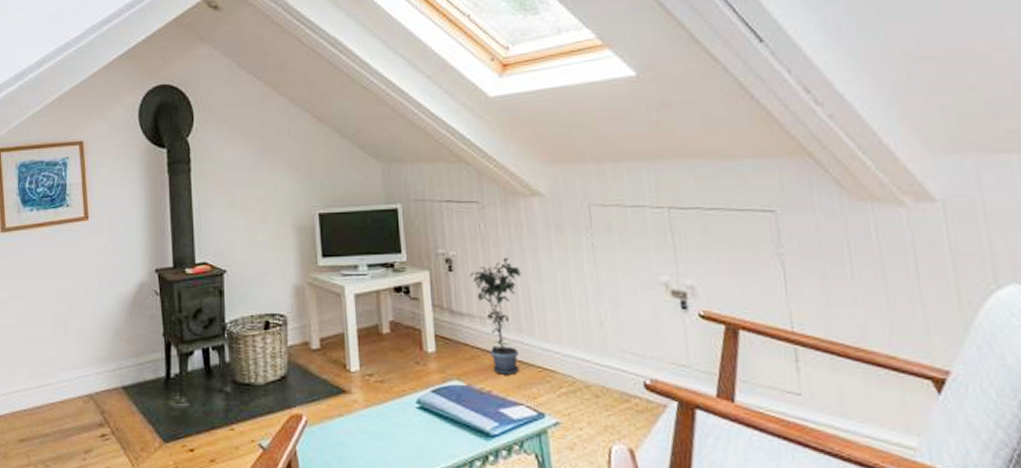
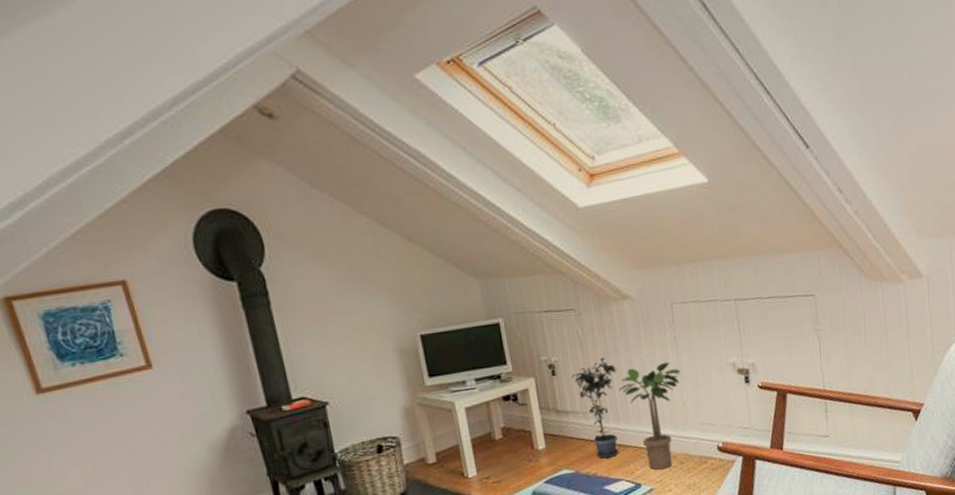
potted plant: none [522,271,599,400] -> present [618,362,681,470]

